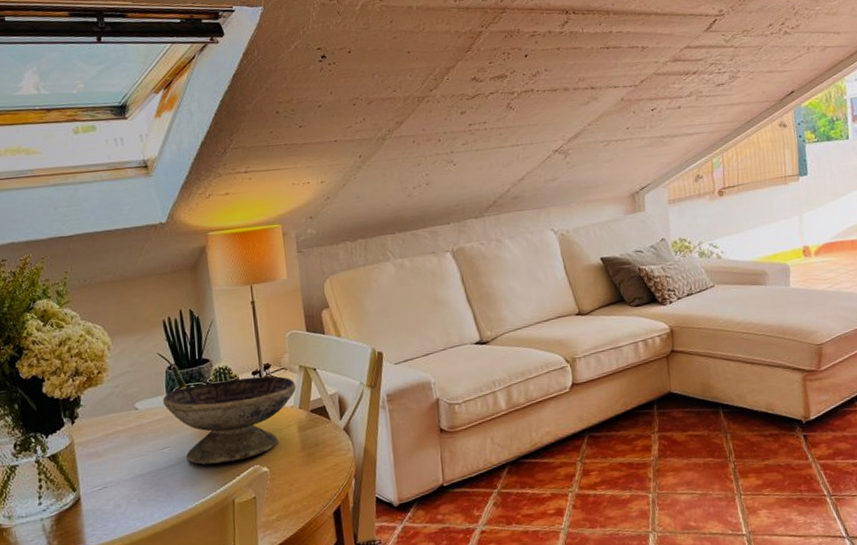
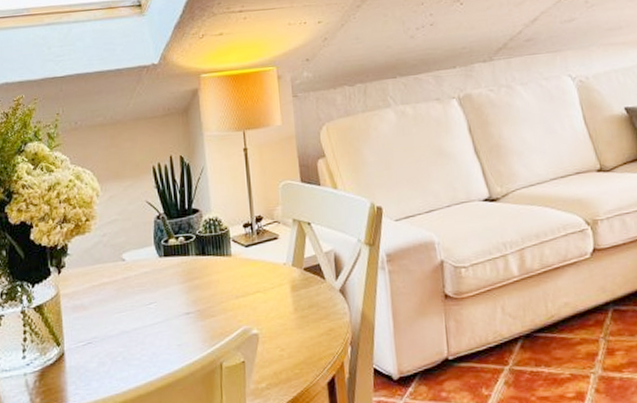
decorative bowl: present [162,376,297,465] -> none [150,229,290,324]

